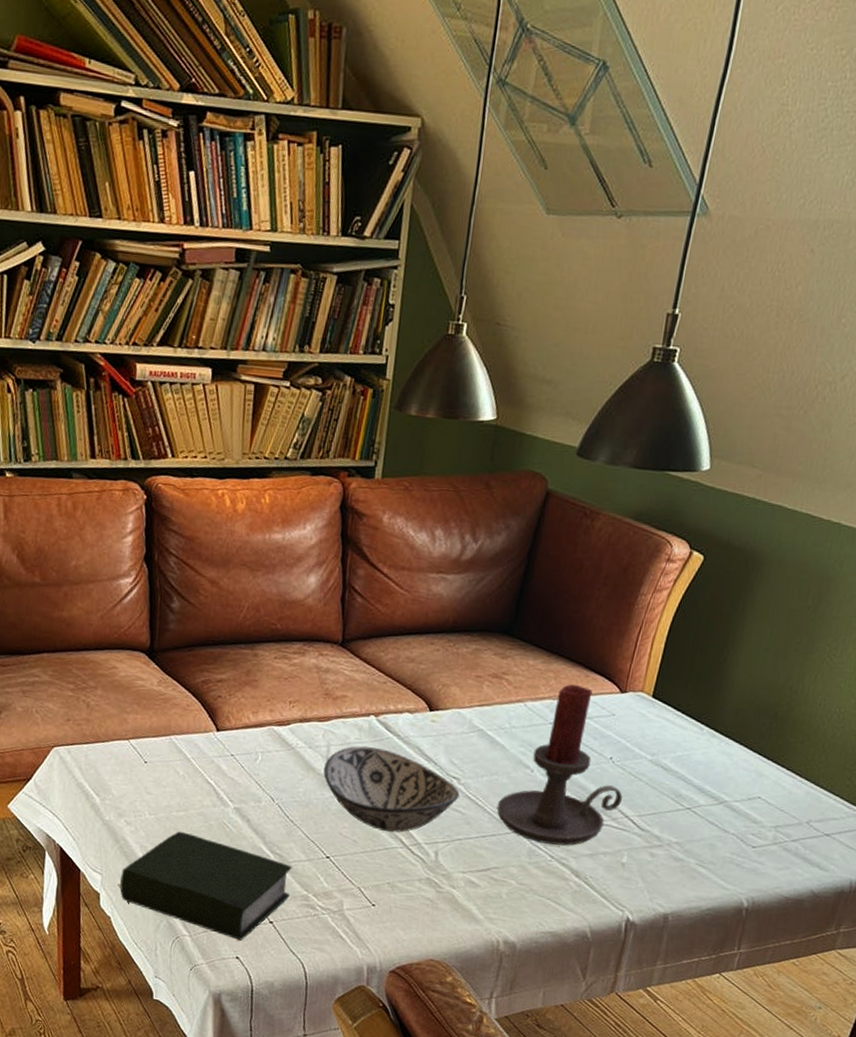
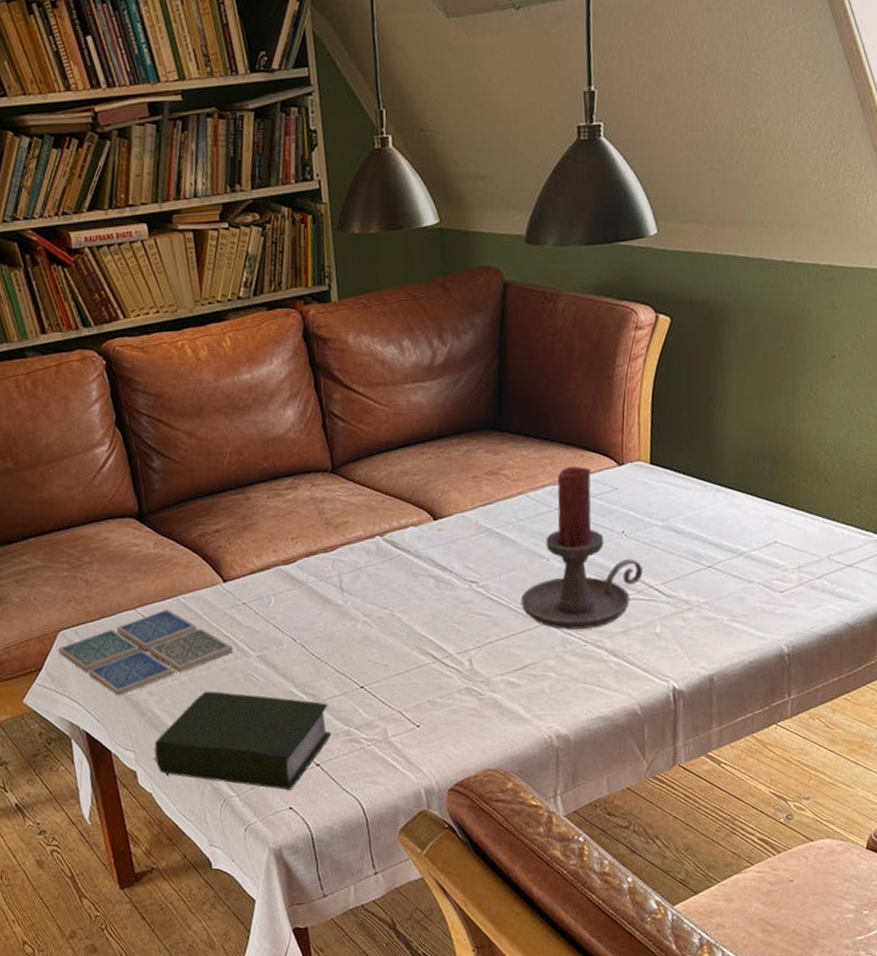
drink coaster: none [49,745,213,819] -> present [58,608,233,696]
decorative bowl: present [323,746,460,833] -> none [339,567,481,650]

